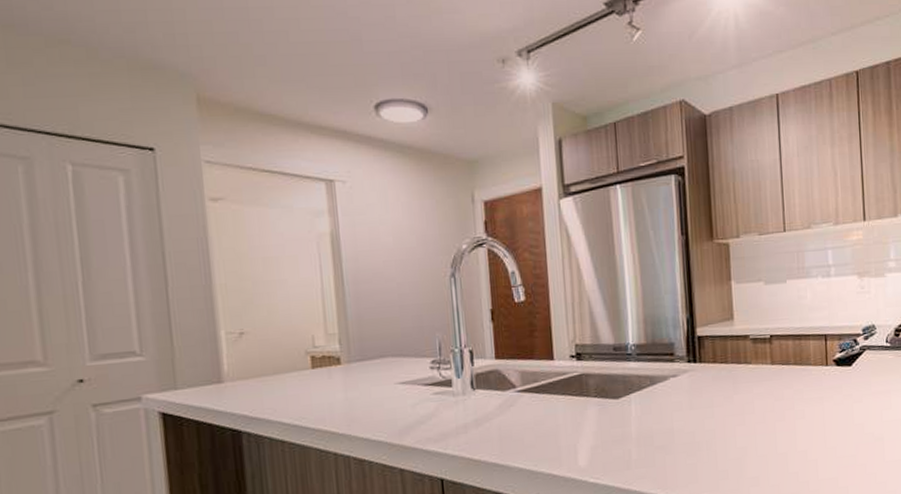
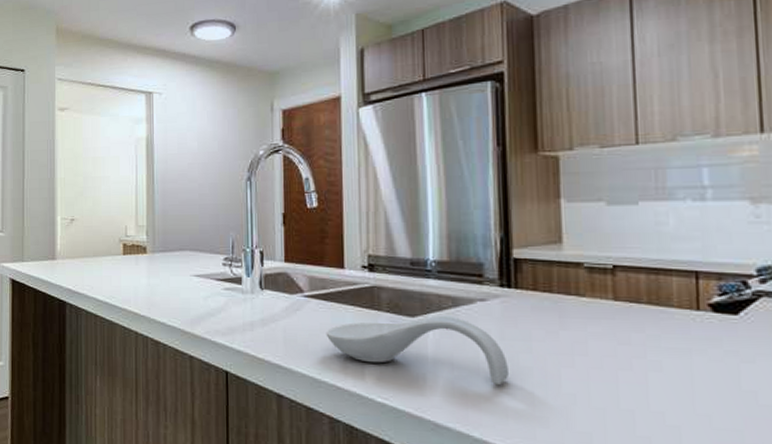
spoon rest: none [539,393,698,450] -> present [326,315,510,386]

